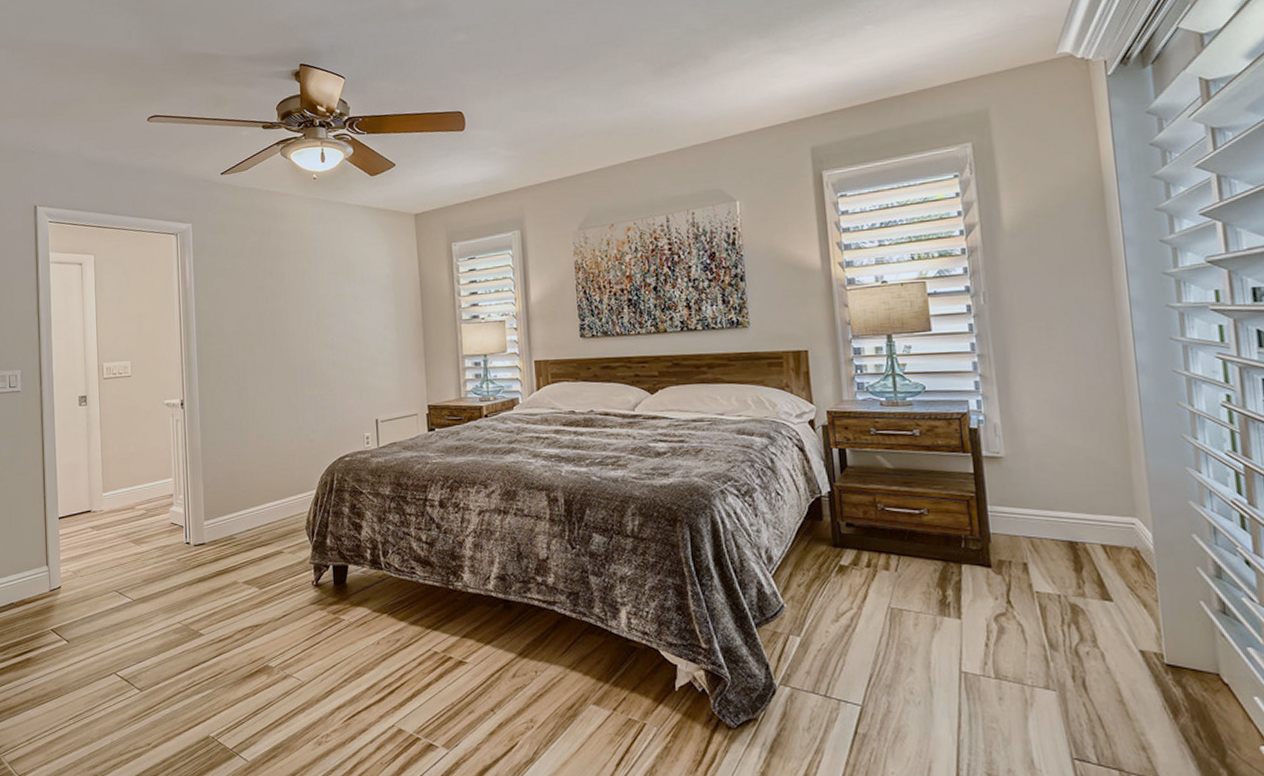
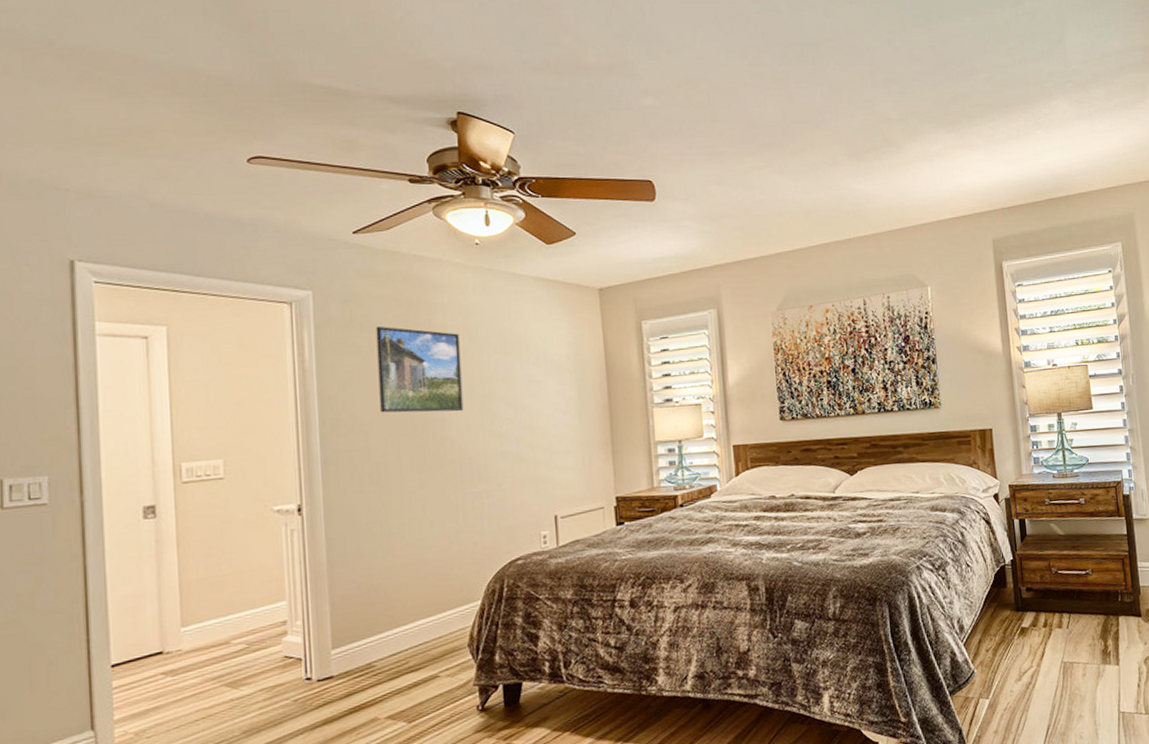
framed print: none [237,252,303,326] -> present [376,326,464,413]

